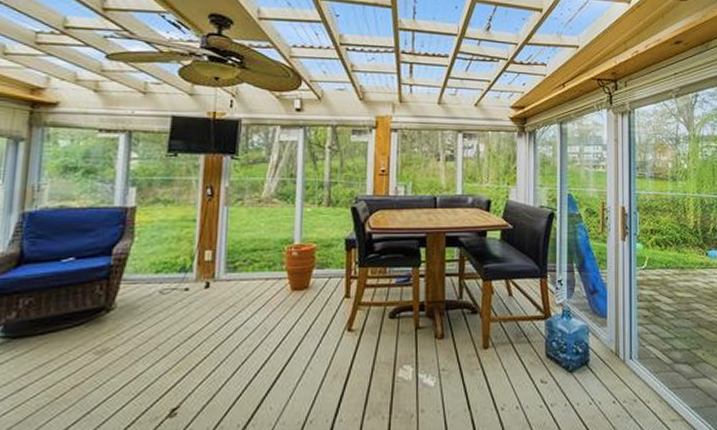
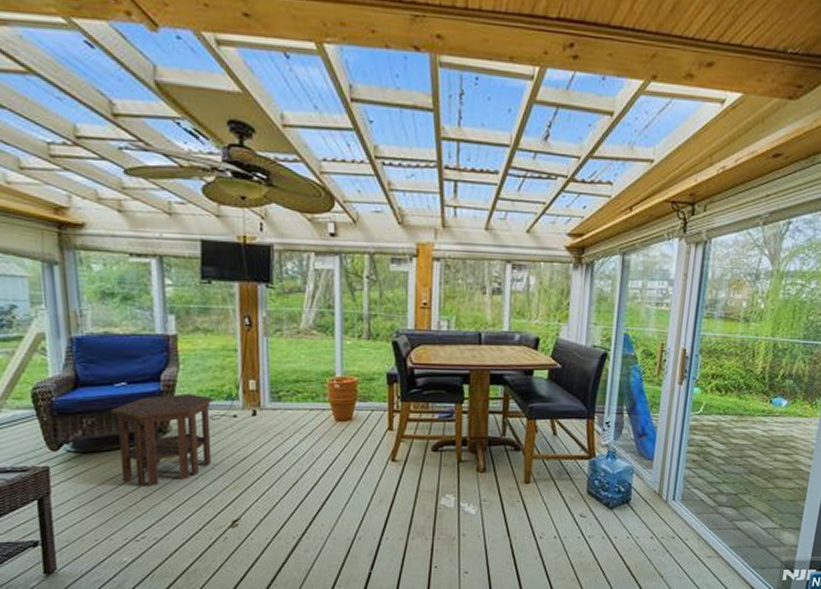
side table: none [52,267,166,375] -> present [111,393,214,488]

